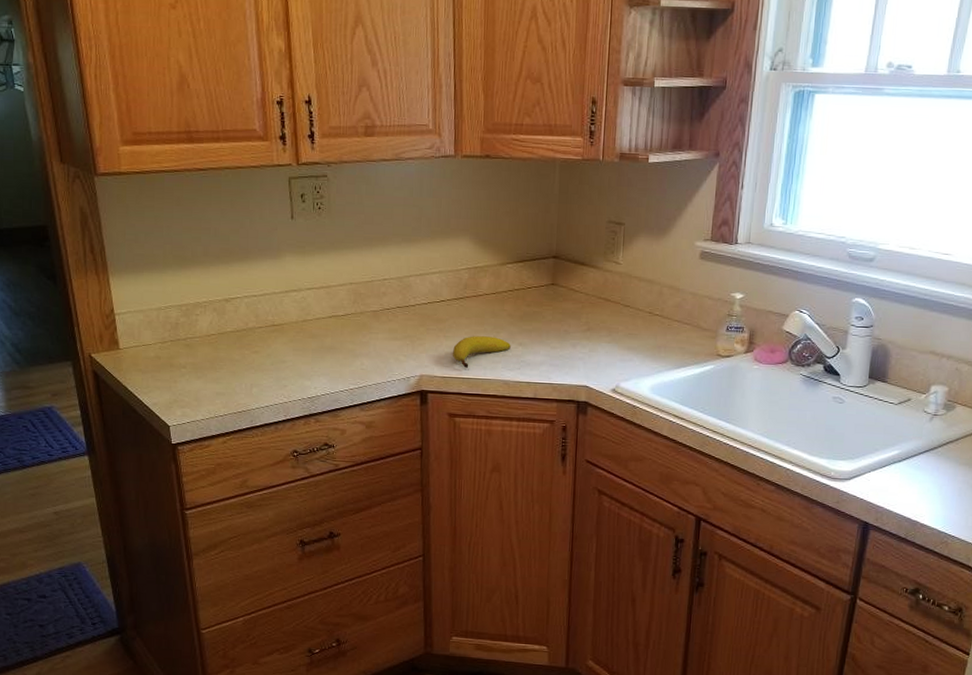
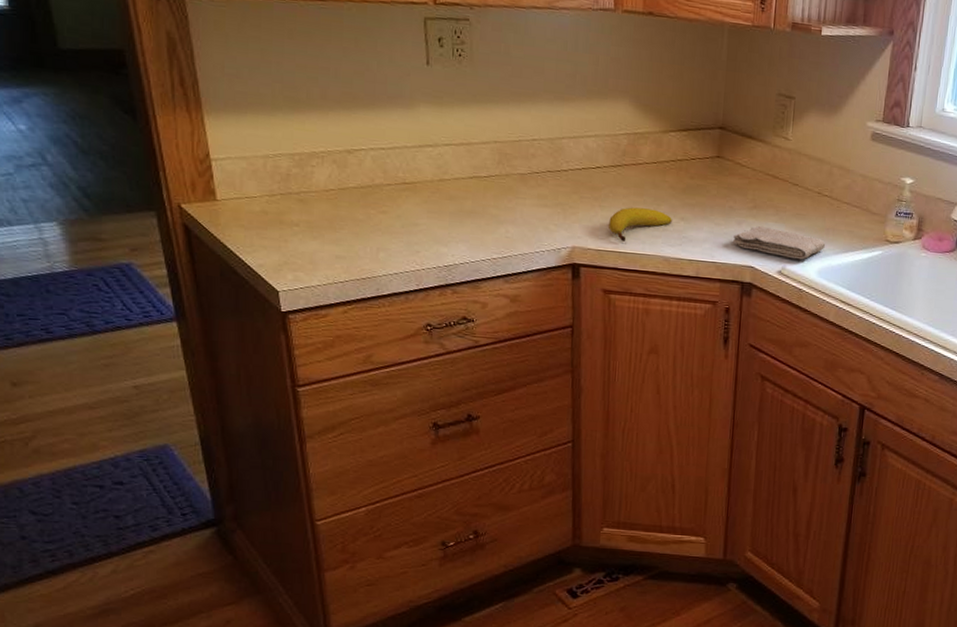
washcloth: none [569,346,658,378] -> present [733,225,826,260]

